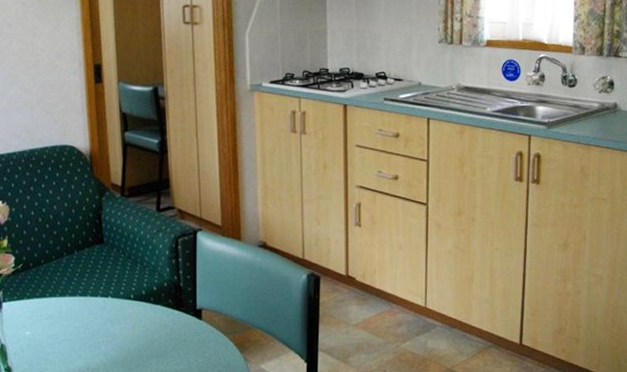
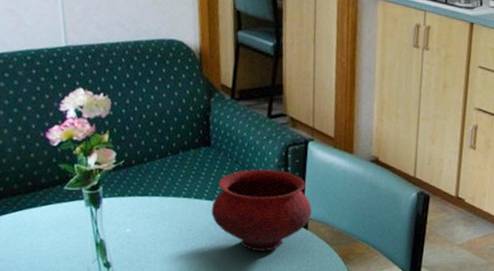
bowl: none [106,262,205,345] -> present [211,169,312,252]

